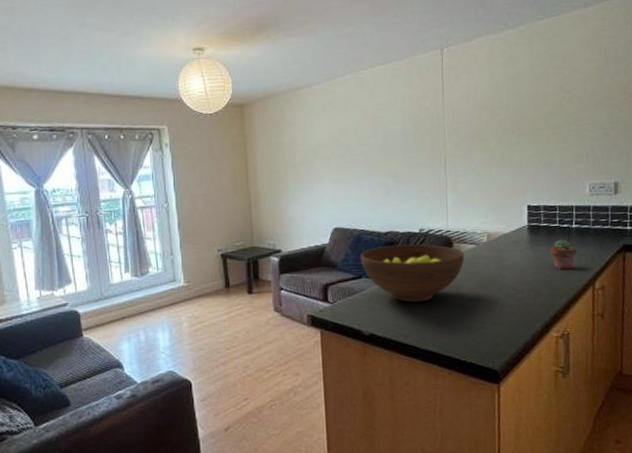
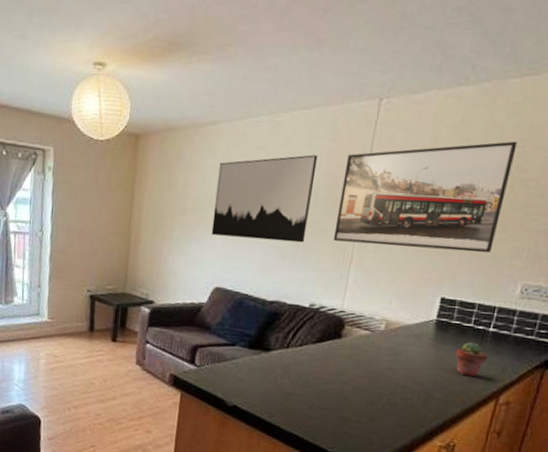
wall art: none [318,101,404,182] -> present [211,154,318,243]
fruit bowl: present [360,244,465,303] -> none [237,315,355,383]
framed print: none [425,68,559,171] -> present [333,141,518,254]

